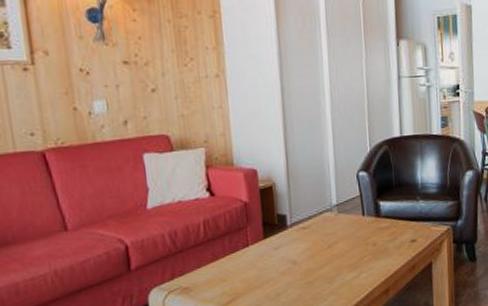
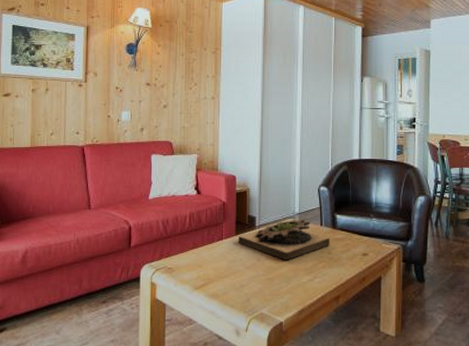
succulent planter: none [267,210,374,260] -> present [238,219,330,261]

